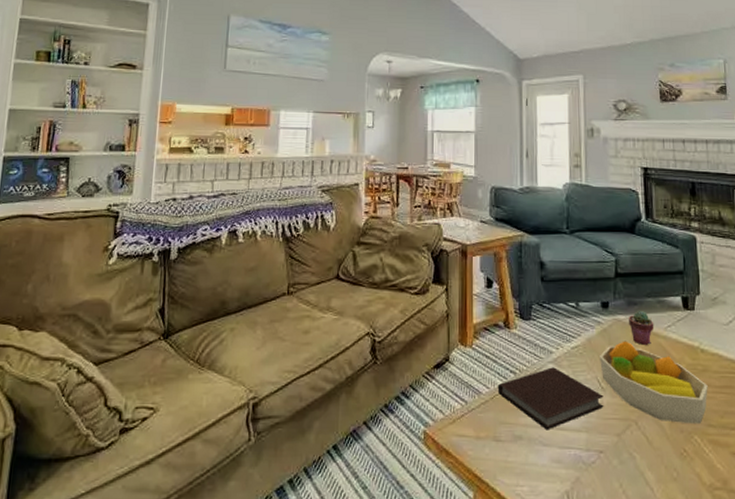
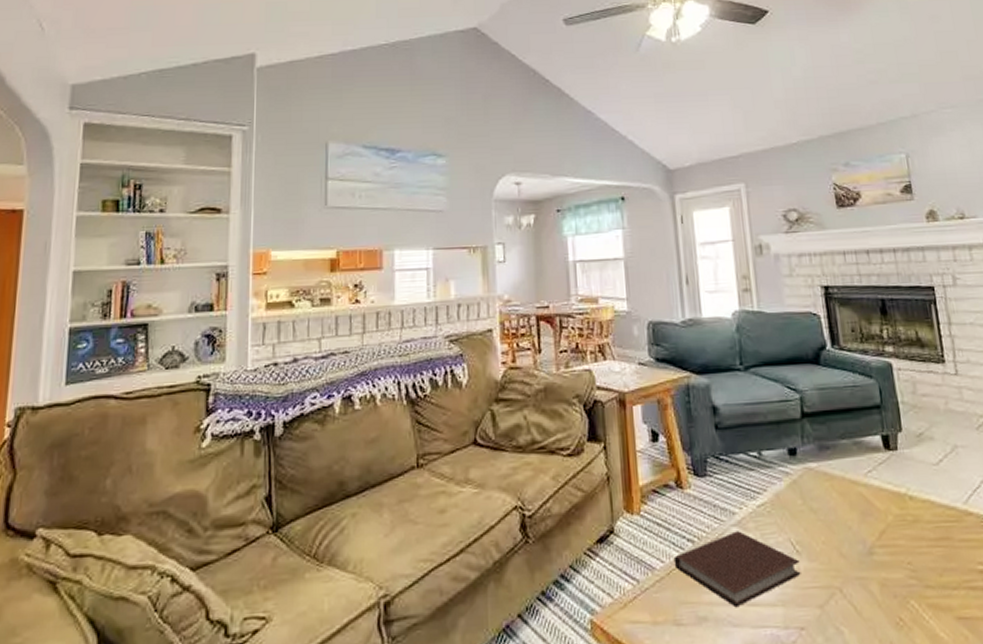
fruit bowl: present [598,341,708,425] -> none [790,492,922,587]
potted succulent: present [628,311,654,345] -> none [820,456,853,496]

